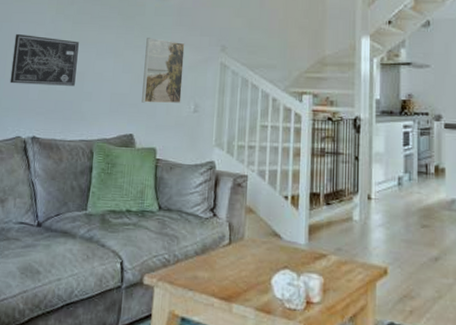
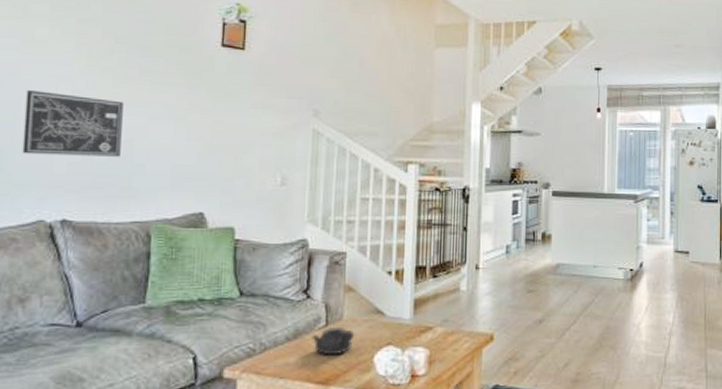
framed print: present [142,38,185,104] -> none [214,99,268,177]
teapot: none [217,245,255,273] -> present [312,326,355,355]

